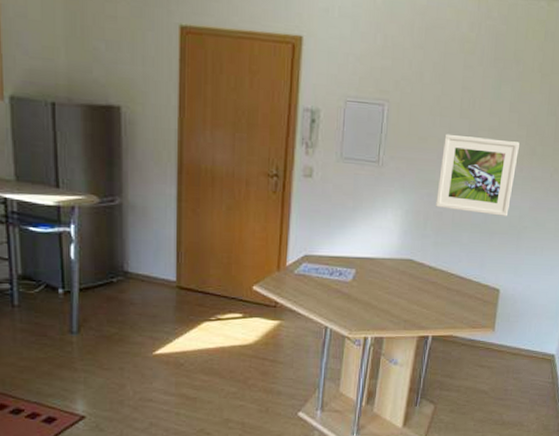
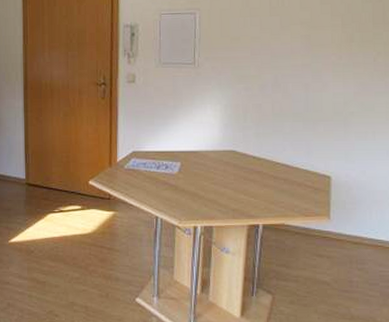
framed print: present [436,135,519,216] -> none [254,31,335,104]

